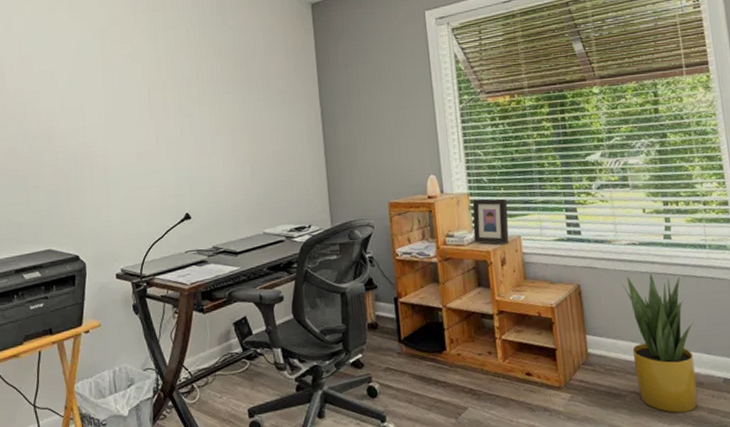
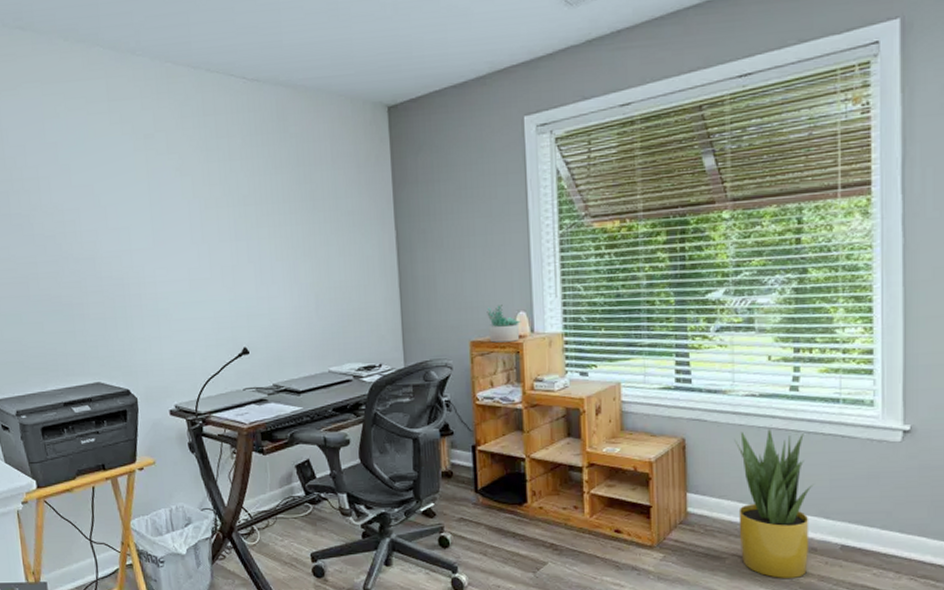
succulent plant: none [402,169,432,203] -> present [487,305,521,343]
picture frame: present [472,198,509,244] -> none [566,339,608,391]

